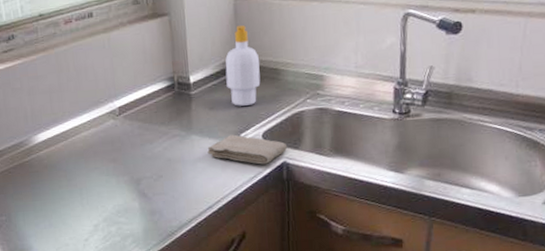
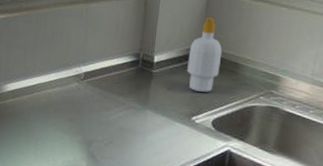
washcloth: present [207,134,288,165] -> none [158,116,234,149]

